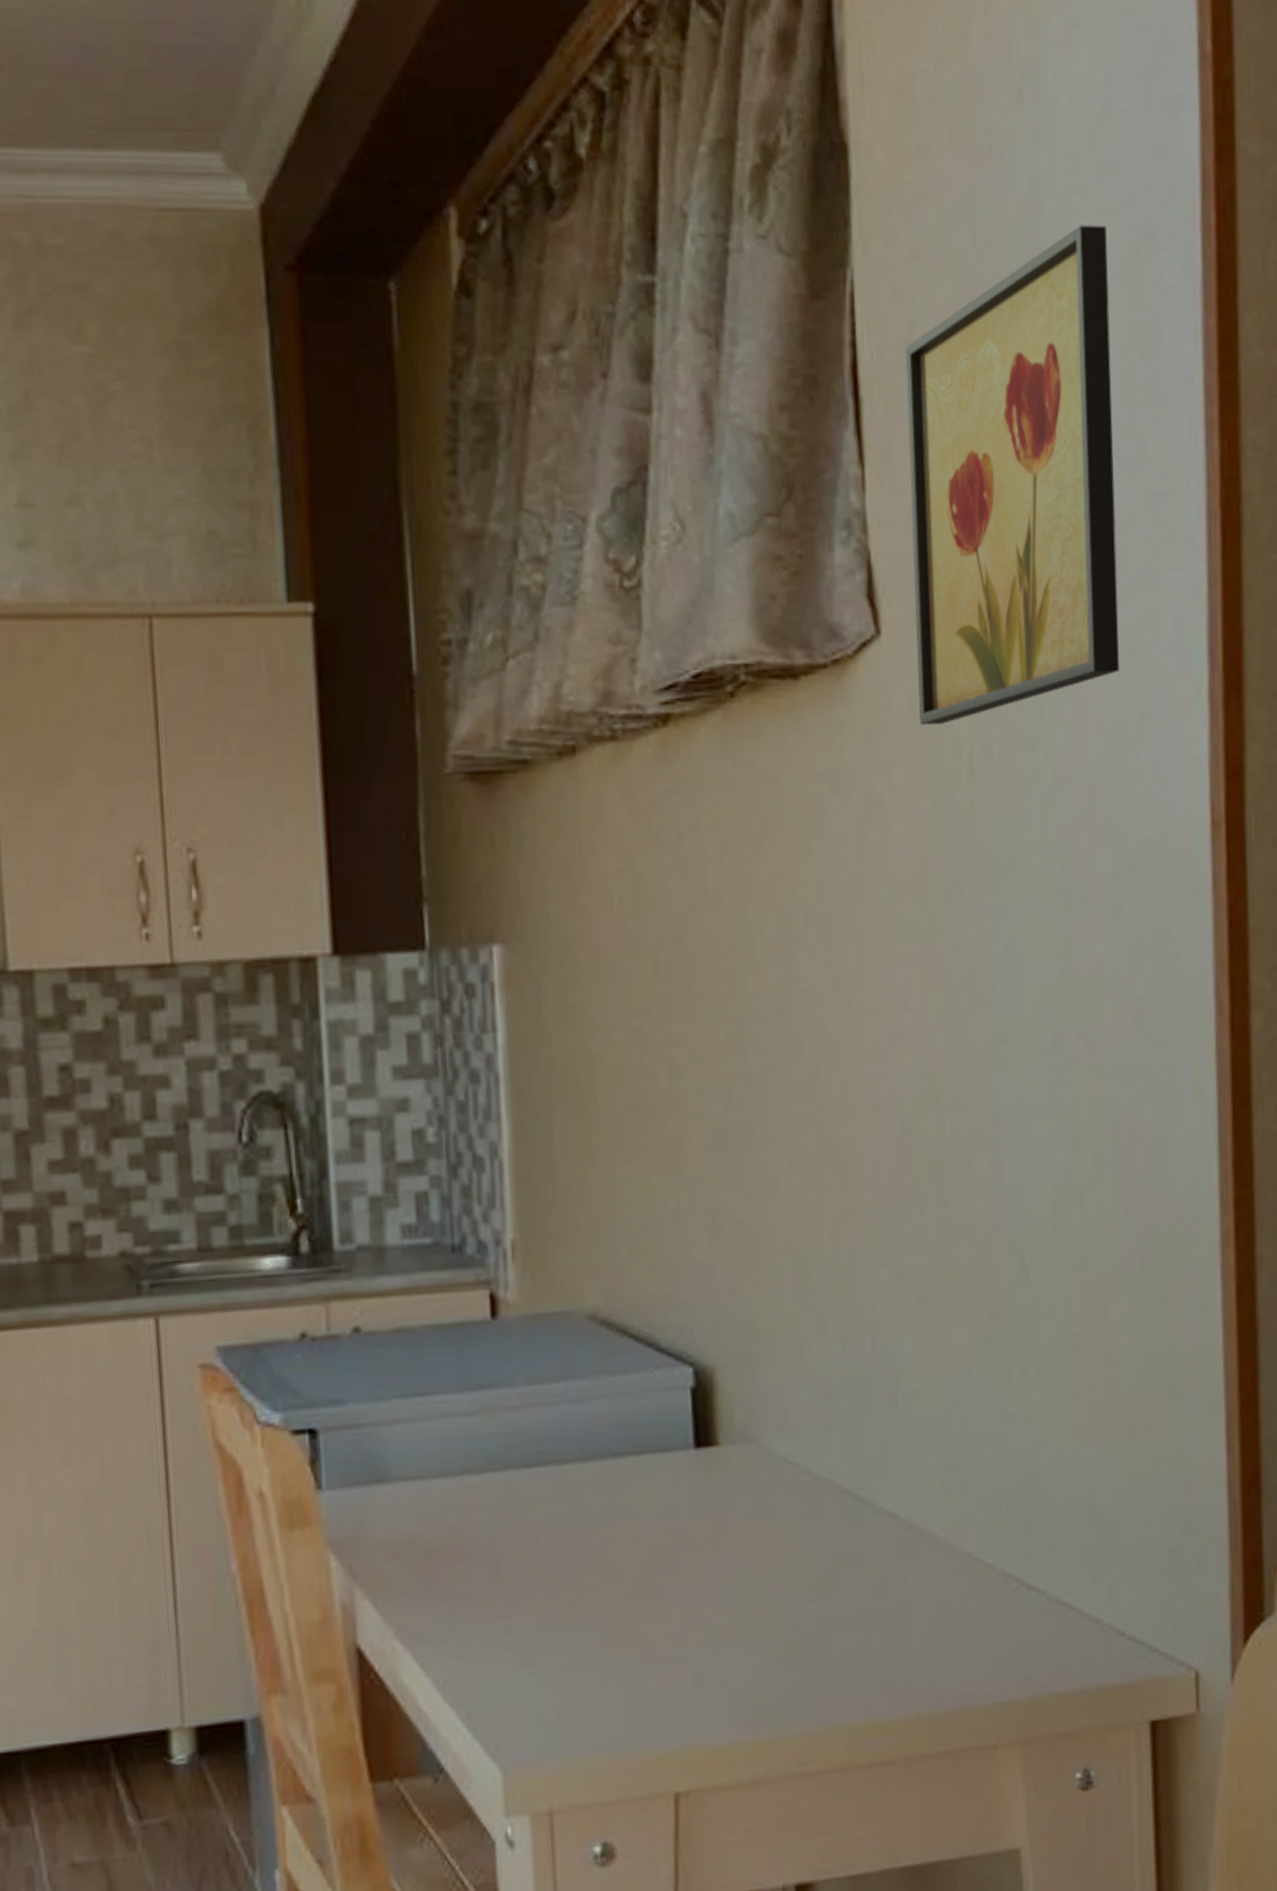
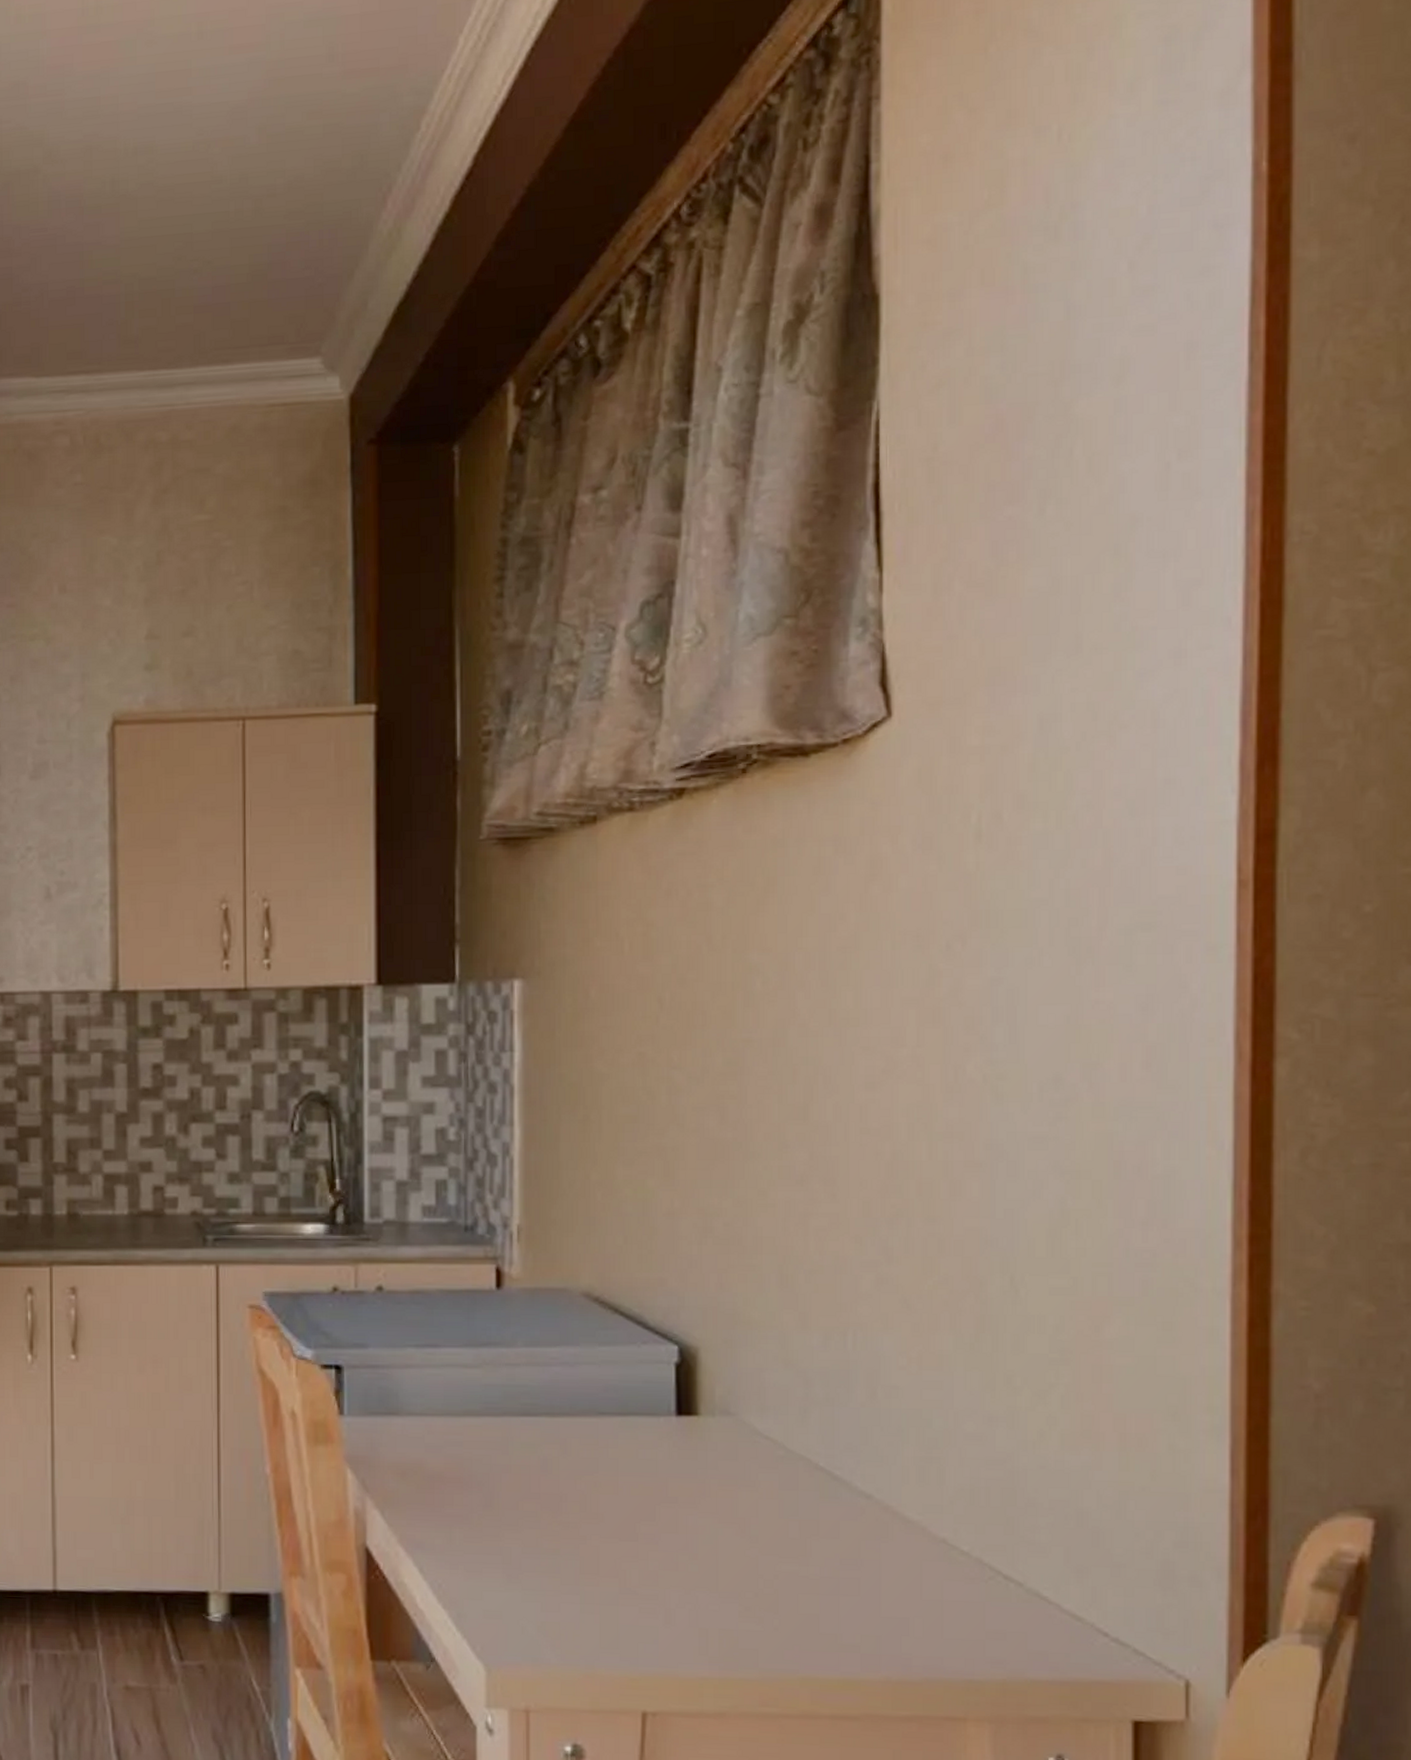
wall art: present [906,225,1119,726] -> none [927,341,1144,795]

